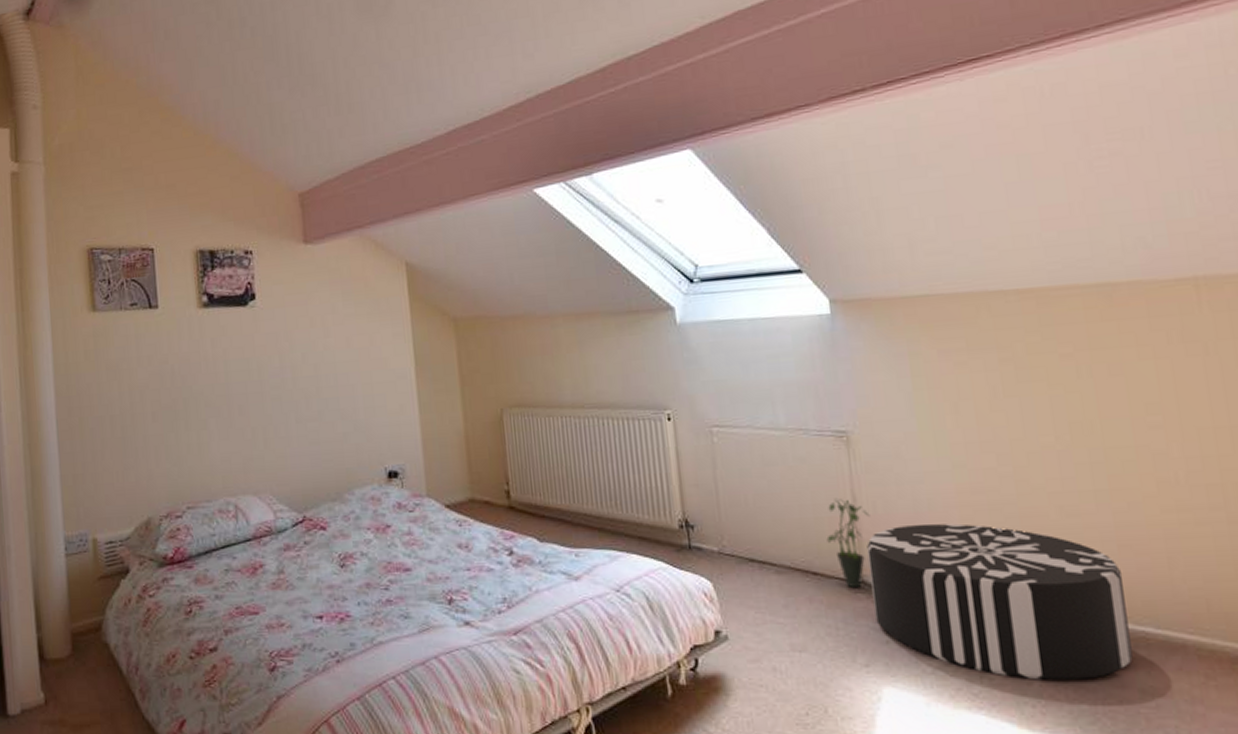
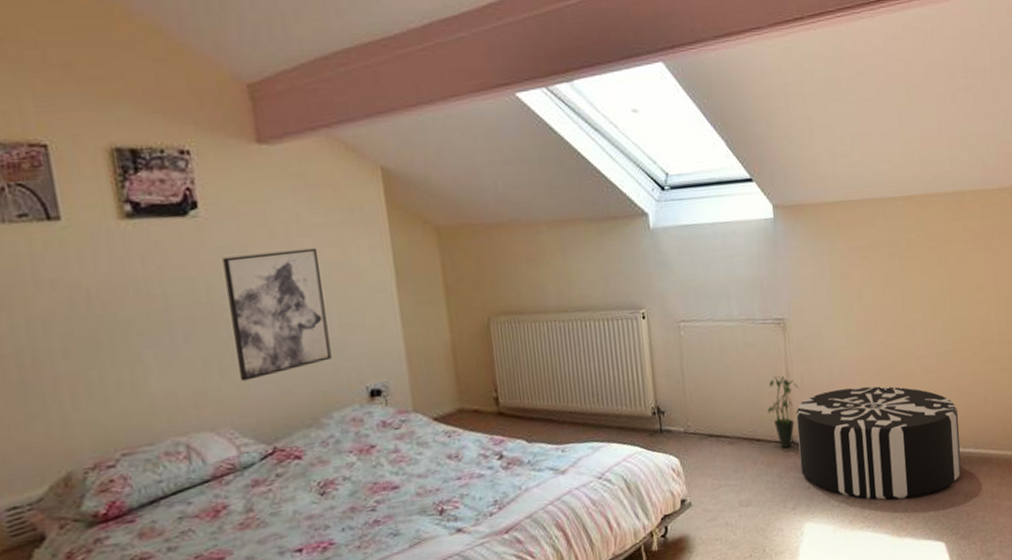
wall art: none [272,335,356,453] -> present [222,247,332,381]

